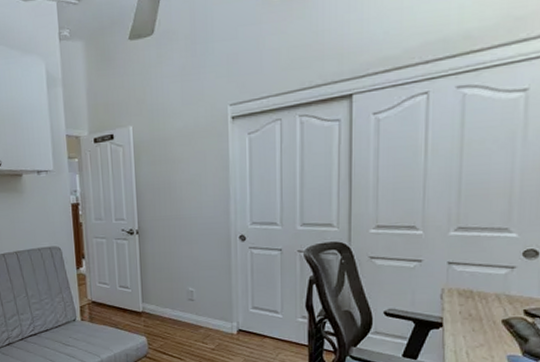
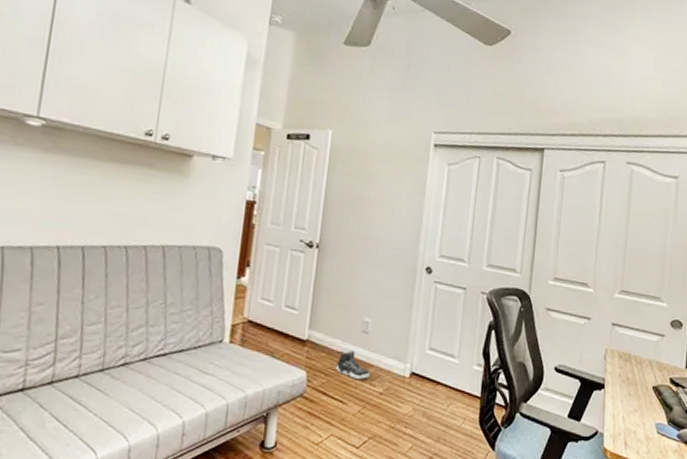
sneaker: none [170,315,202,339] -> present [335,349,371,379]

